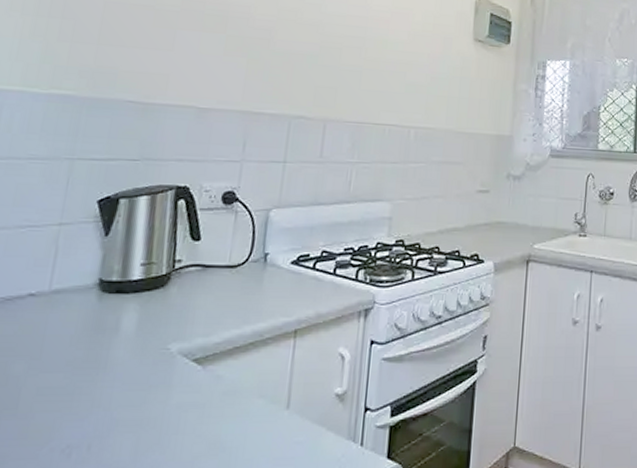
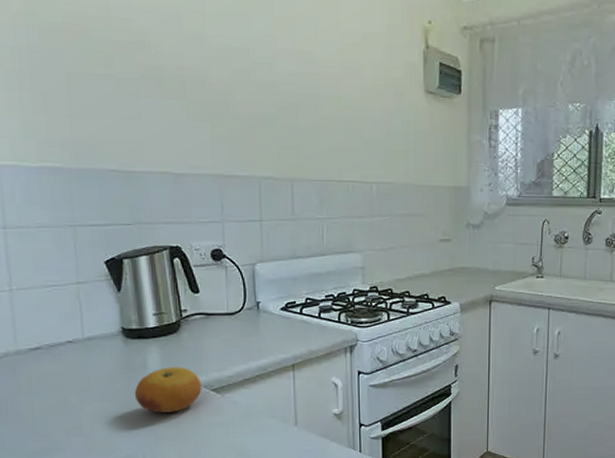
fruit: none [95,330,182,389] -> present [134,367,202,413]

